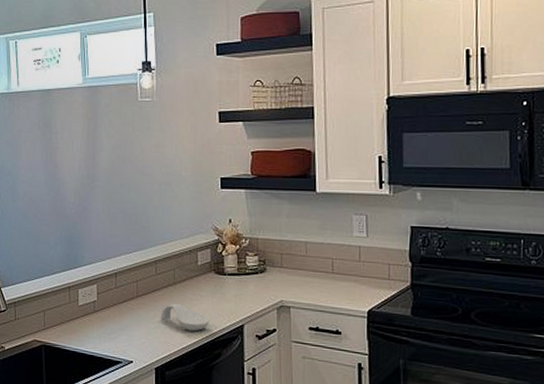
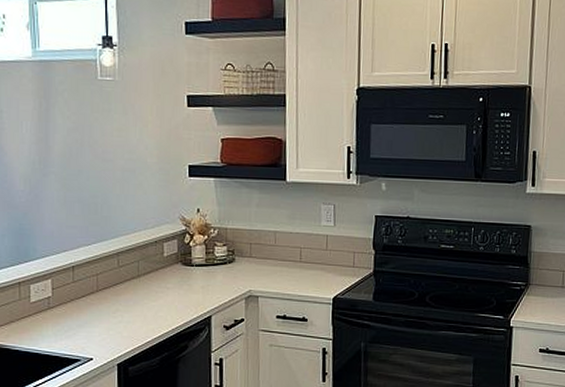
spoon rest: present [160,304,210,332] -> none [123,297,176,325]

